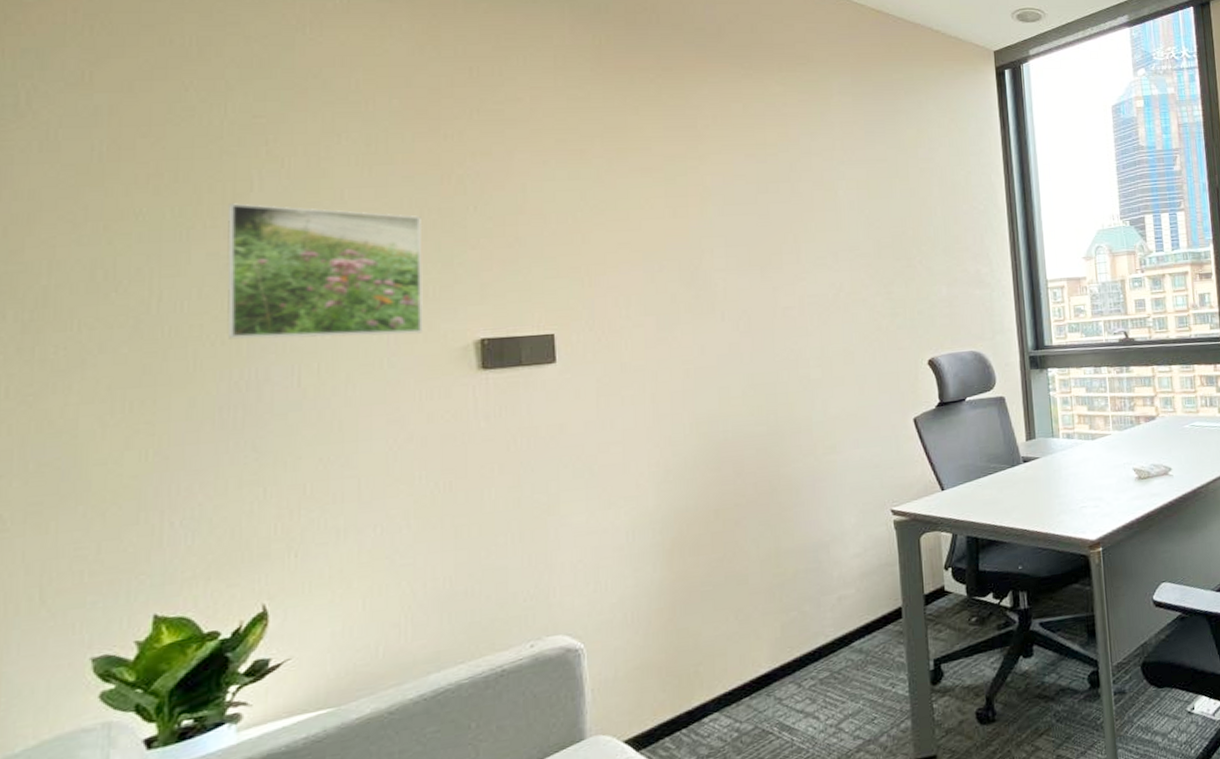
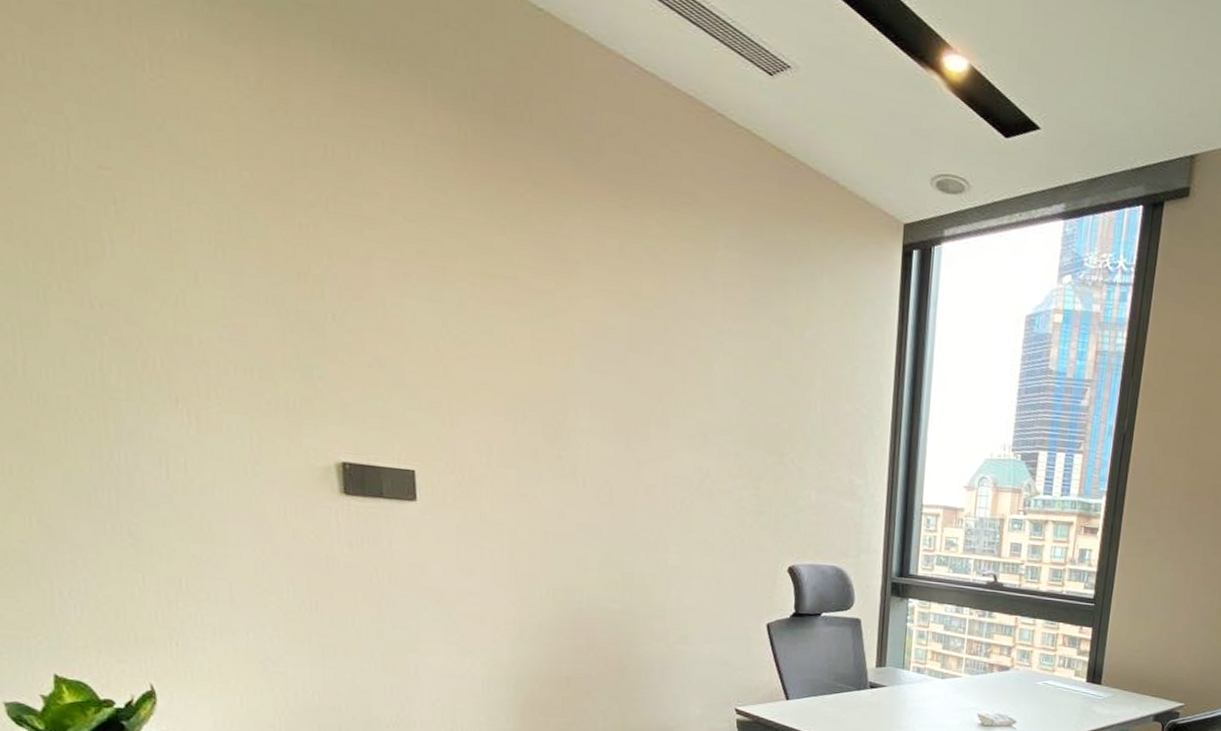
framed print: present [226,203,424,340] -> none [81,266,285,446]

